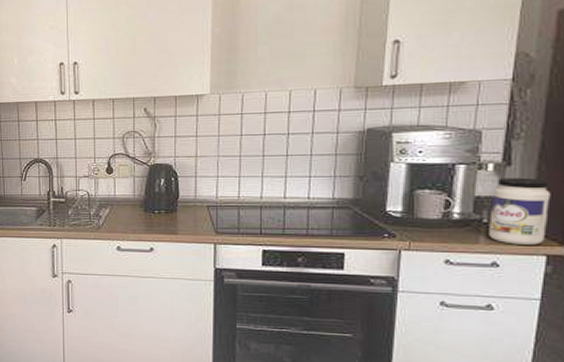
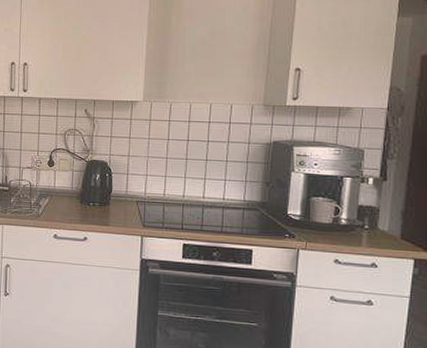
jar: present [489,177,551,245] -> none [370,190,417,250]

